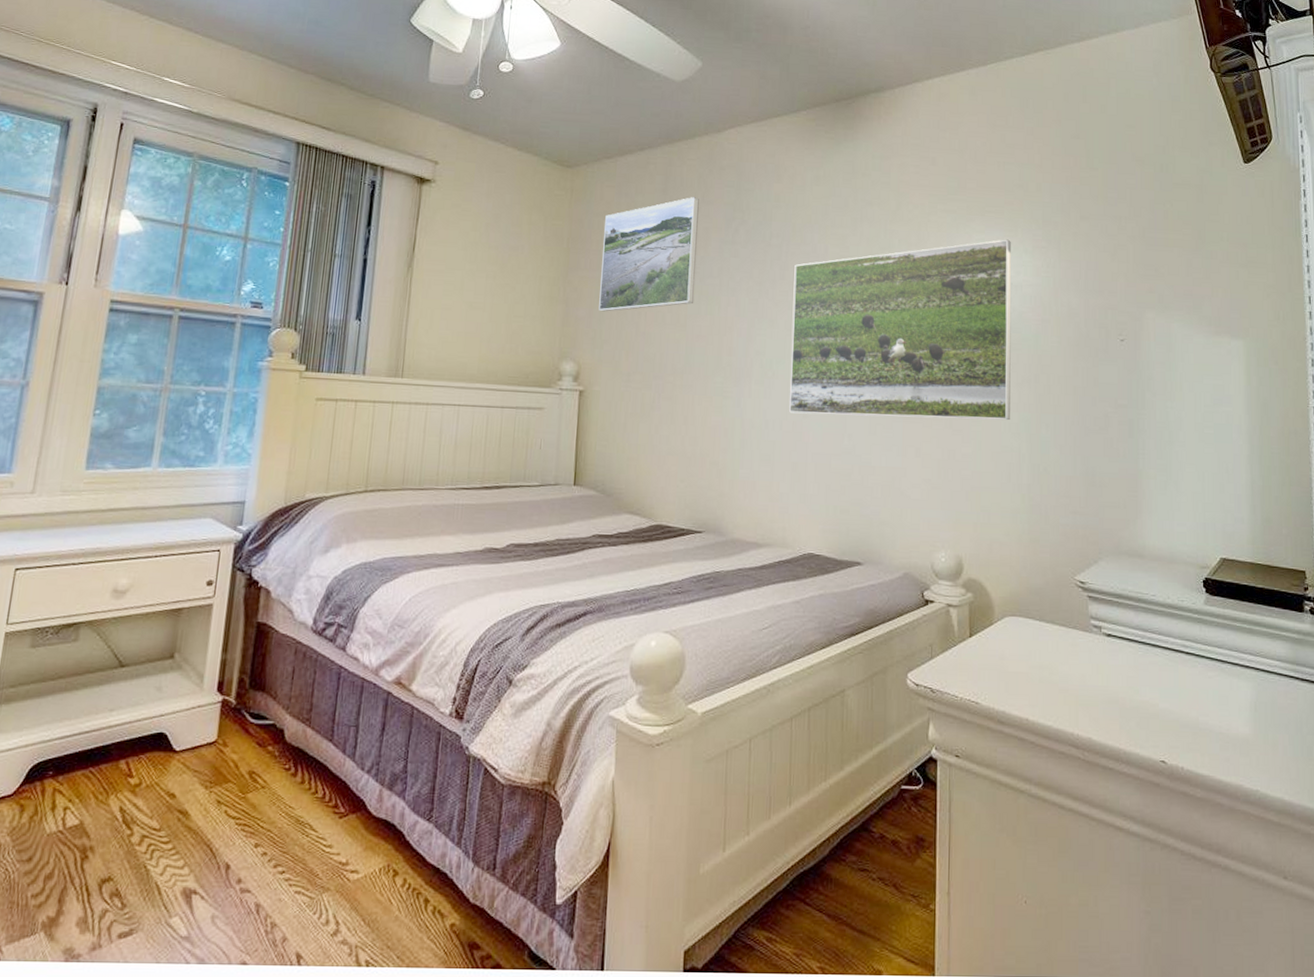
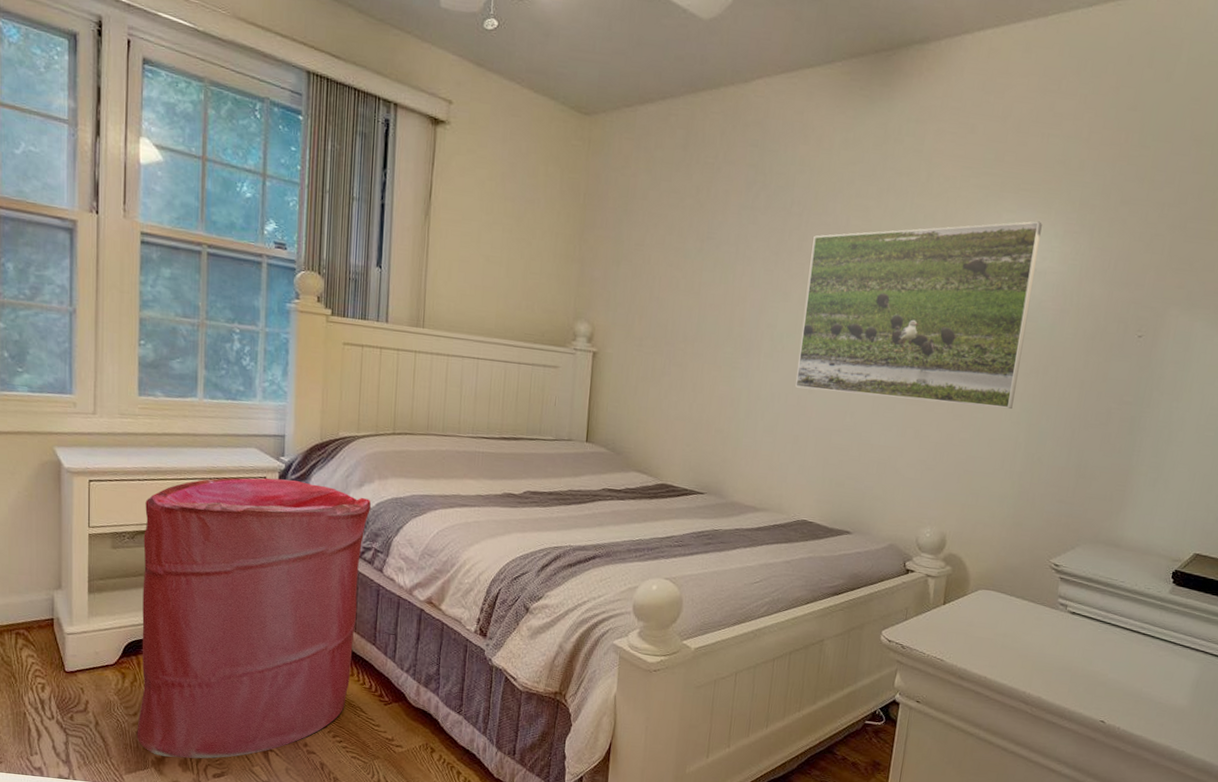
laundry hamper: none [27,550,337,915] -> present [137,477,372,759]
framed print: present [599,197,699,312] -> none [614,155,721,274]

